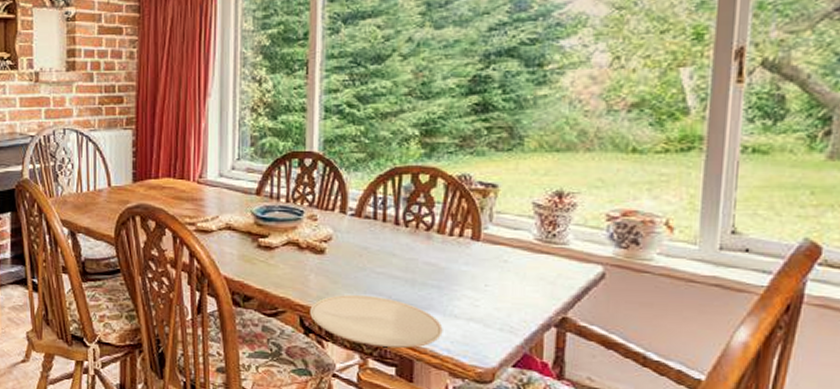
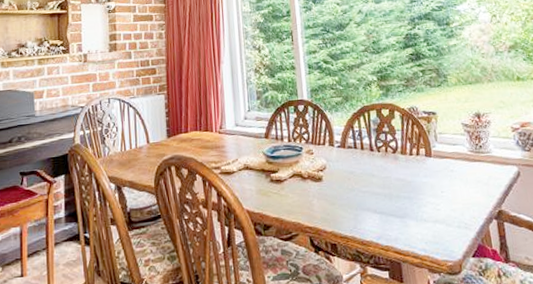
plate: present [310,294,443,349] -> none [317,211,418,256]

